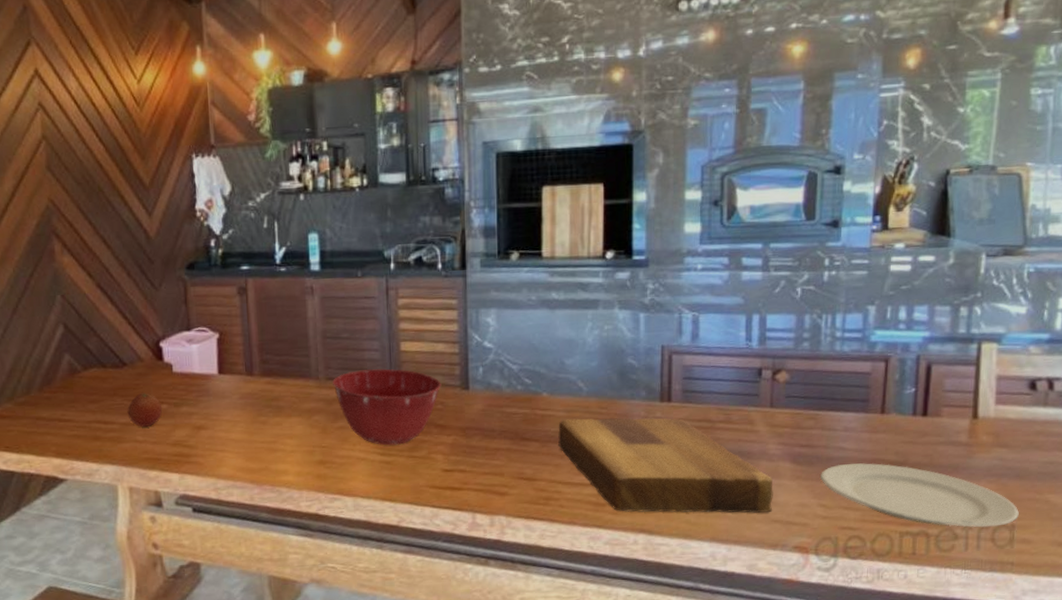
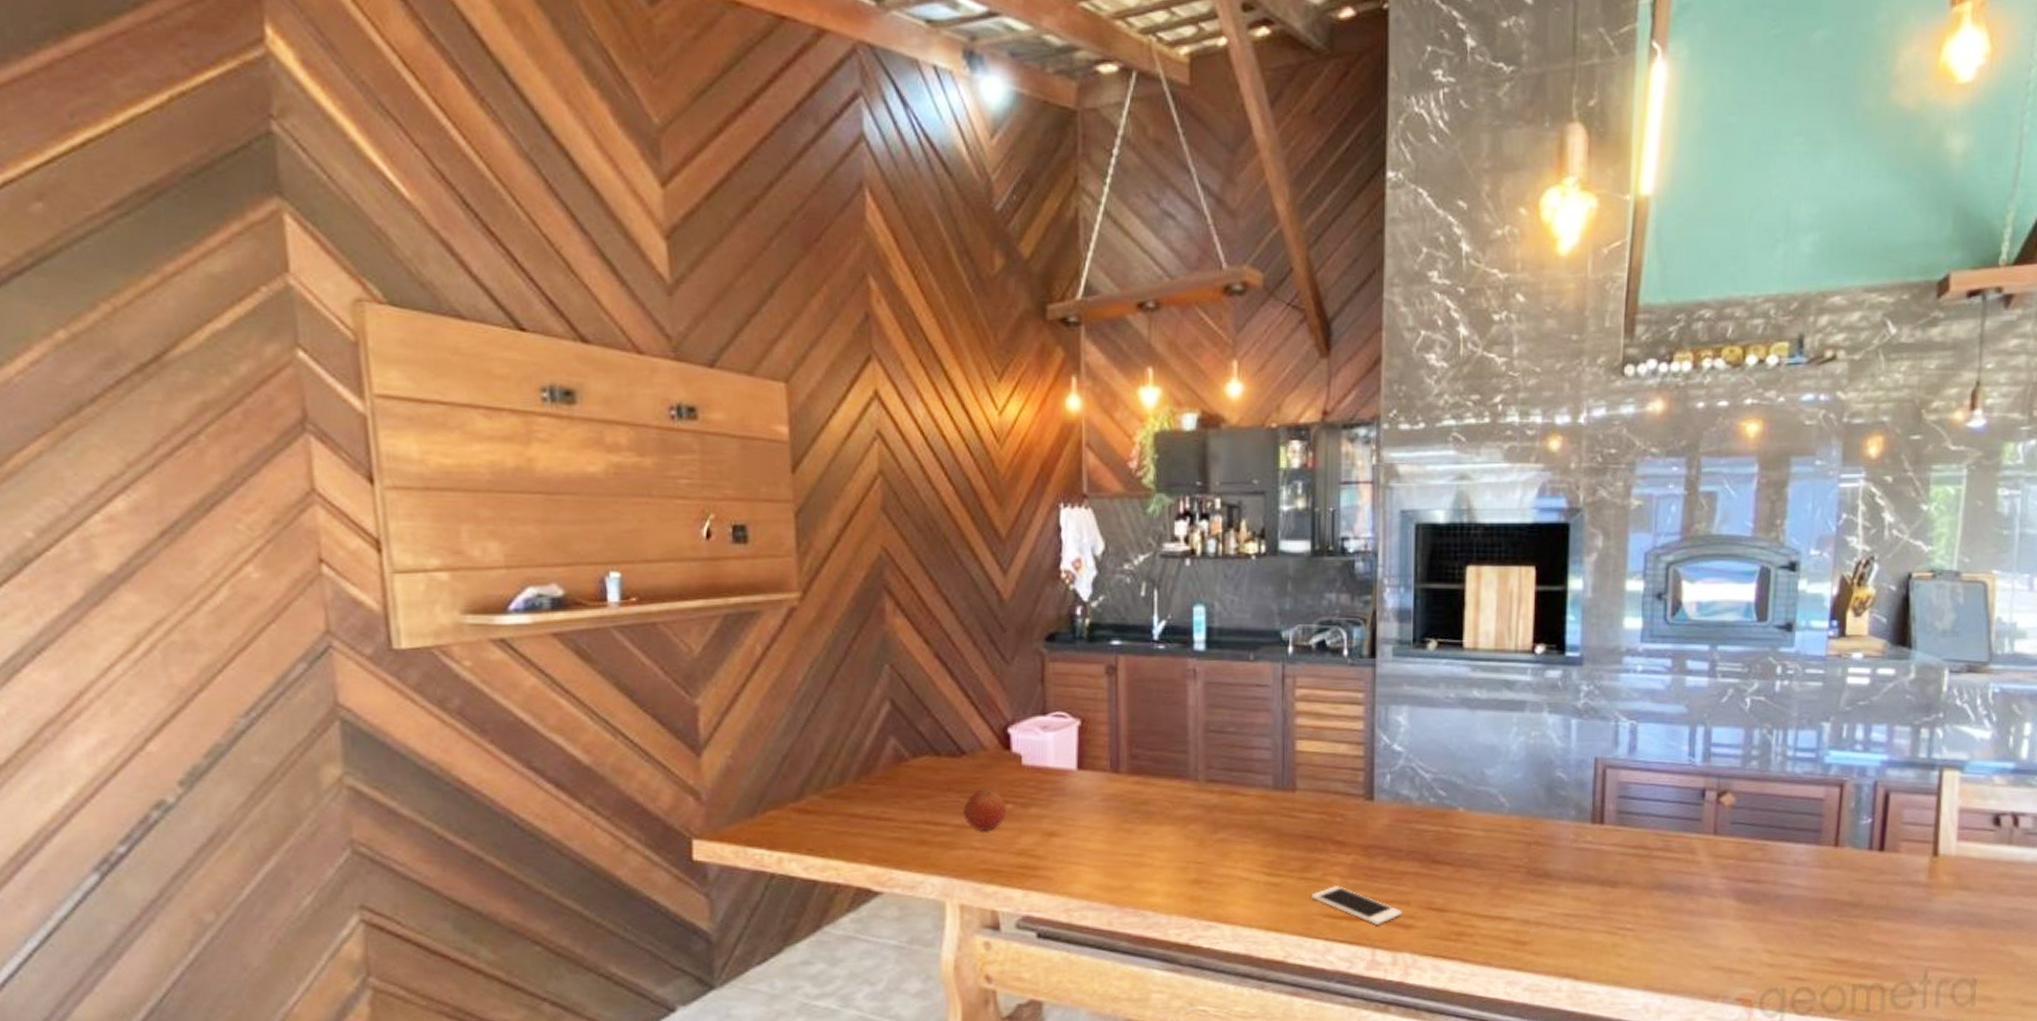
mixing bowl: present [333,369,442,446] -> none [1214,771,1342,864]
cell phone: none [419,462,497,493] -> present [1312,886,1402,925]
cutting board: present [558,417,773,513] -> none [1474,839,1715,958]
plate: present [820,463,1019,528] -> none [1767,903,1981,982]

